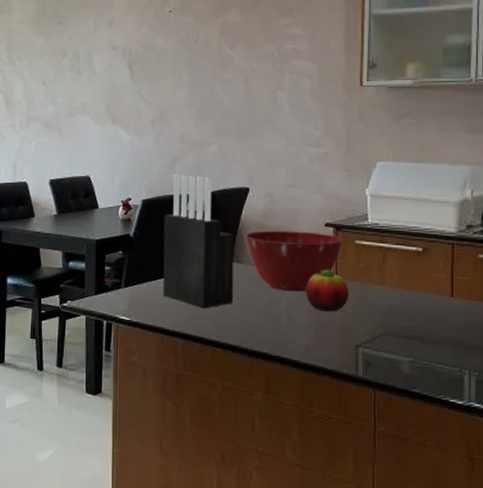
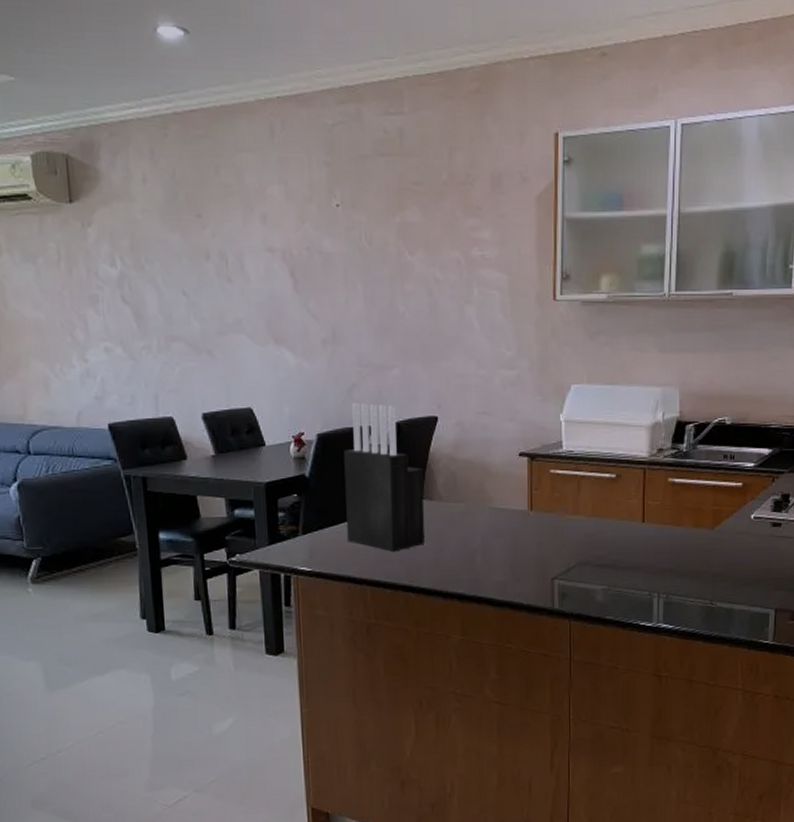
mixing bowl: present [245,230,344,292] -> none [435,462,539,528]
fruit: present [305,269,350,312] -> none [500,501,545,546]

